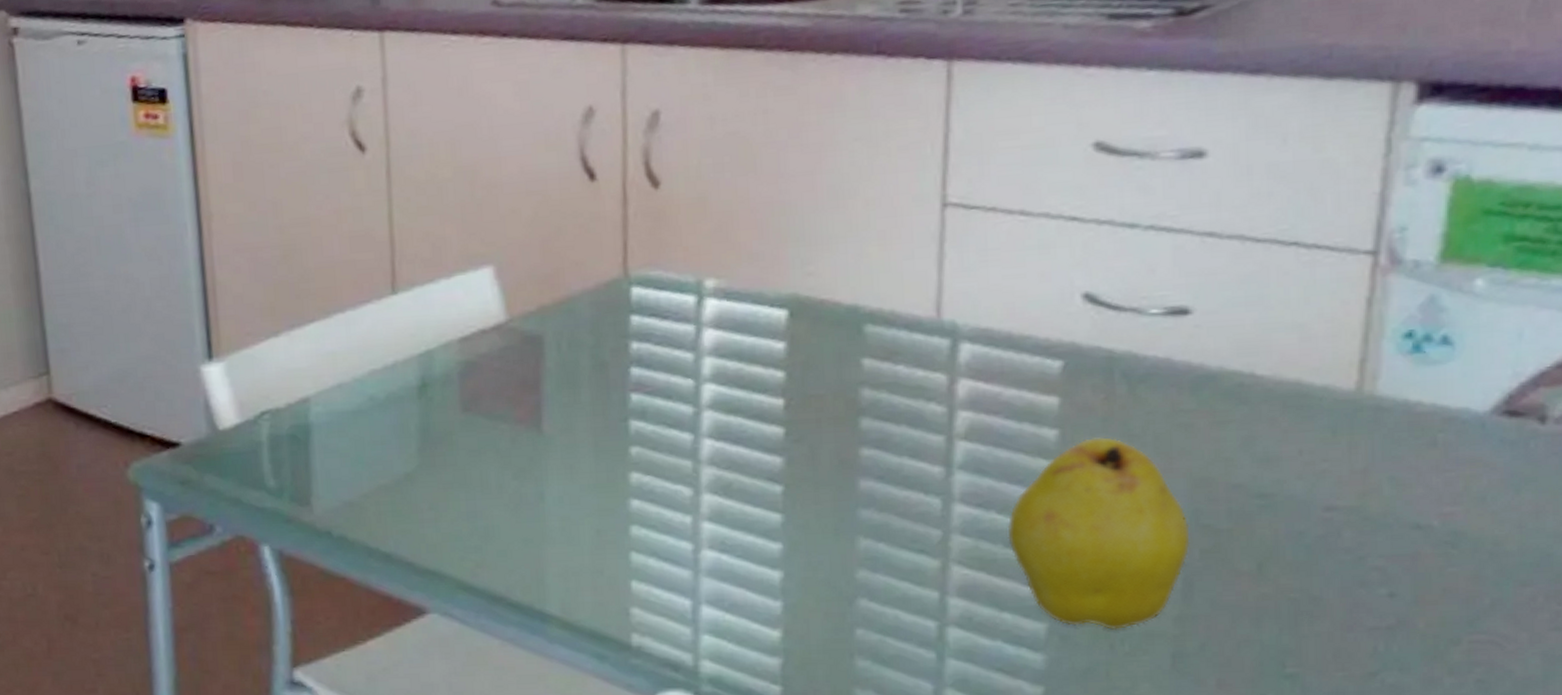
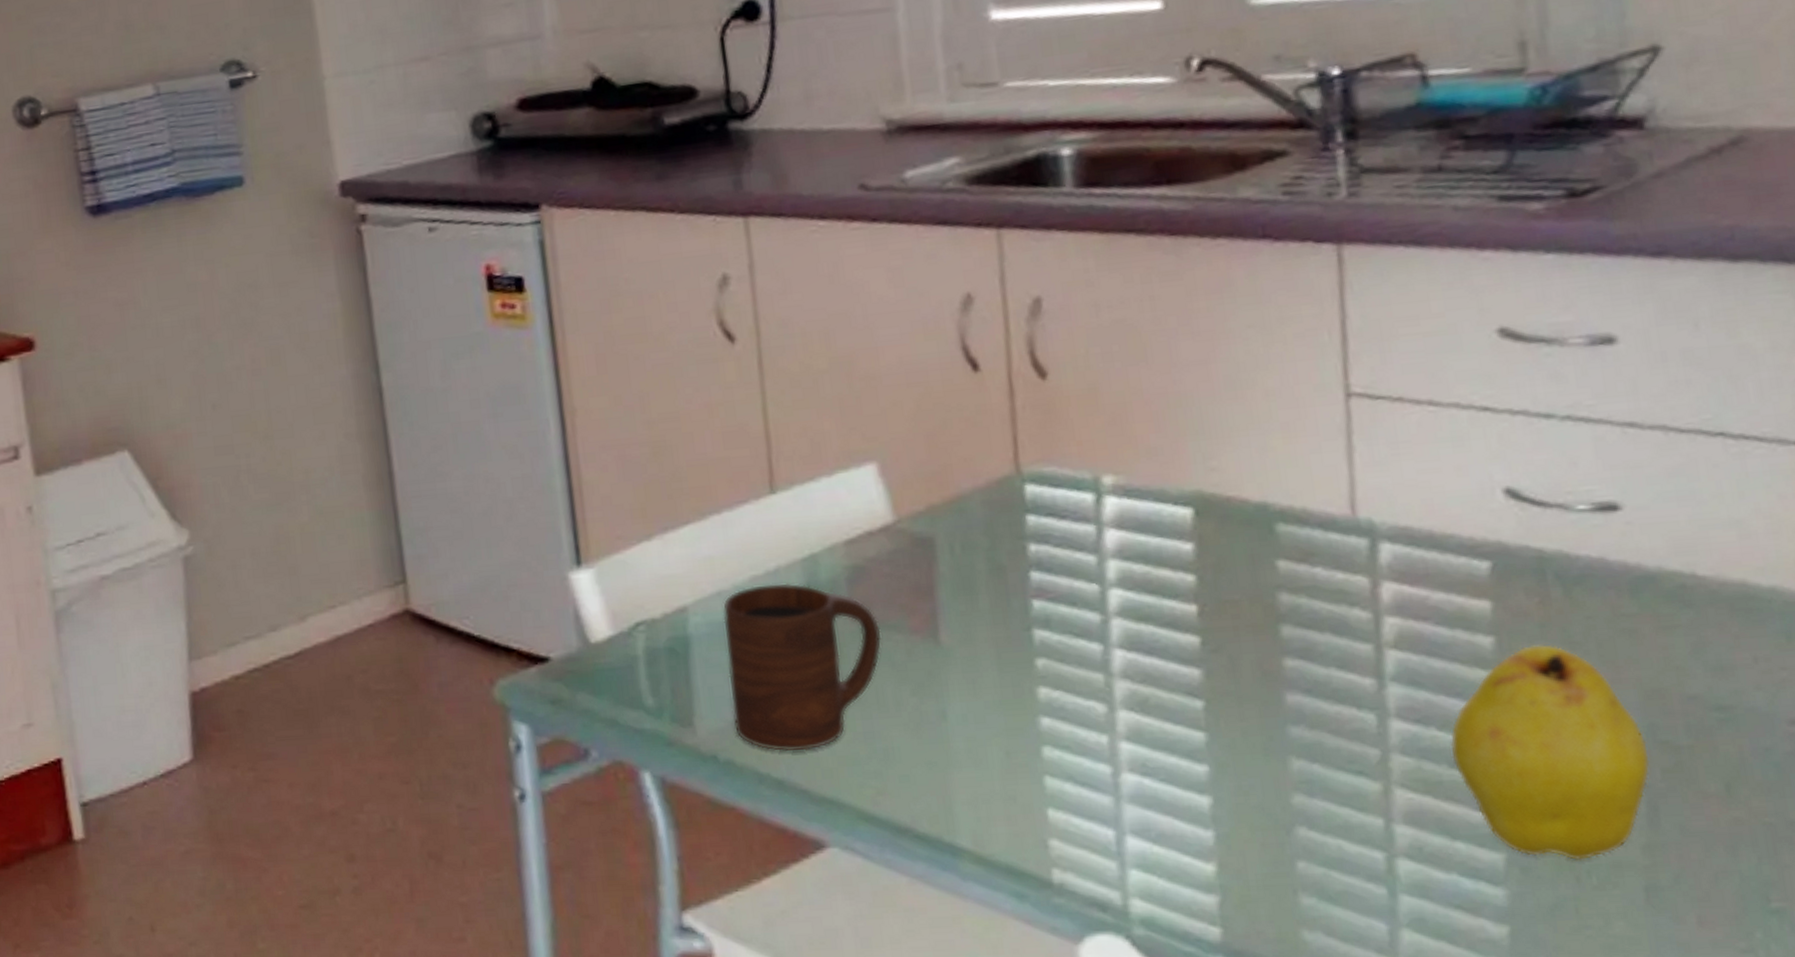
cup: none [342,376,489,529] -> present [722,583,882,752]

